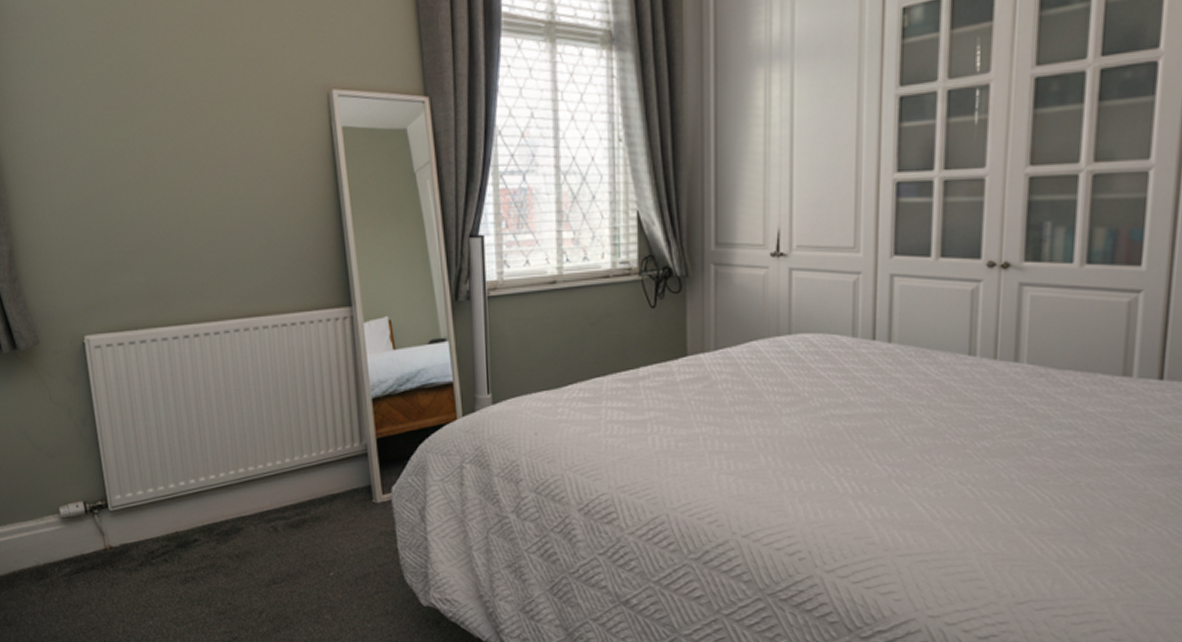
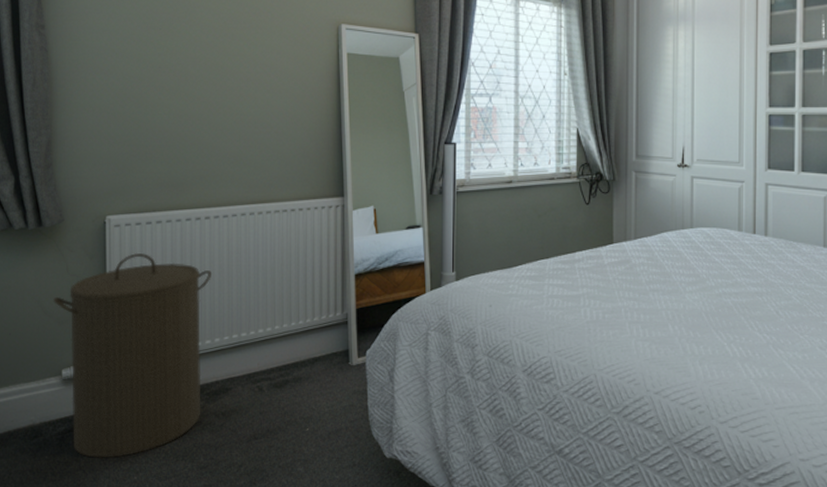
laundry hamper: none [40,377,213,602] -> present [53,252,213,459]

